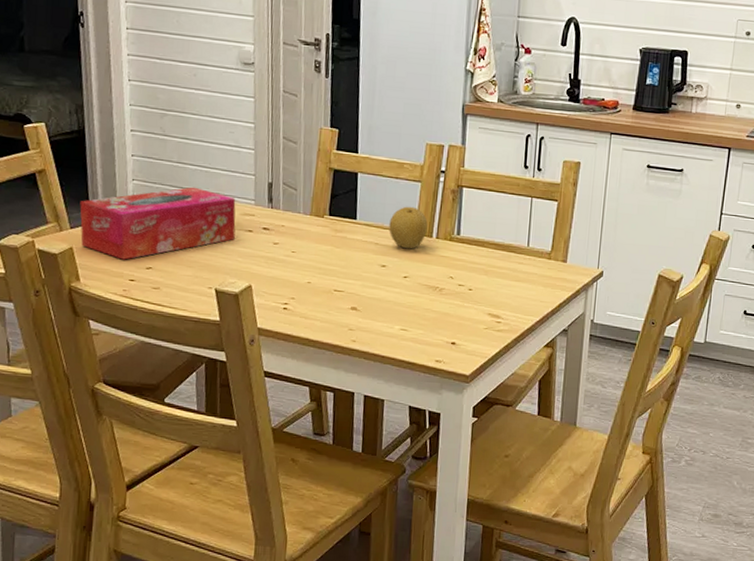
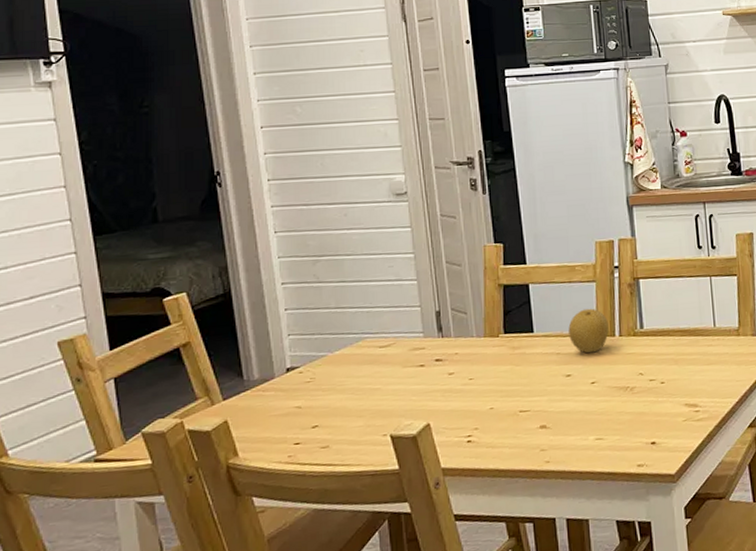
tissue box: present [80,187,236,260] -> none [232,330,406,424]

